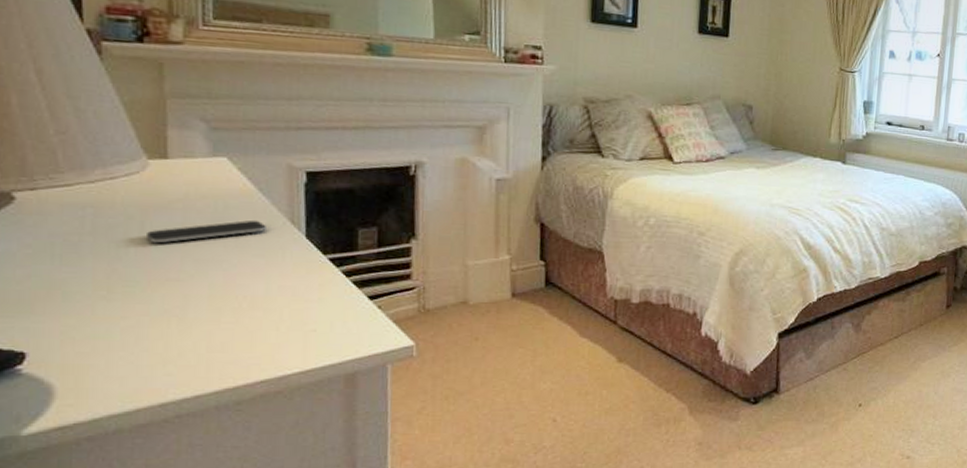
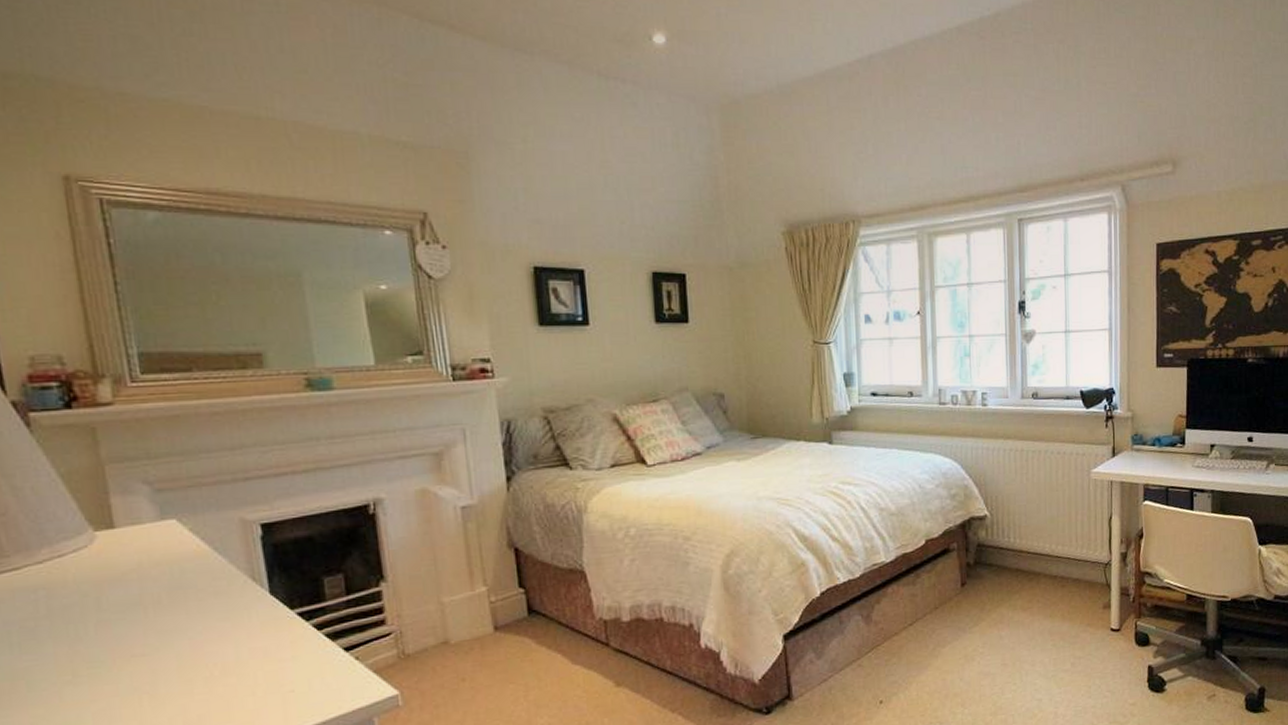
smartphone: present [147,219,266,244] -> none [104,581,227,620]

